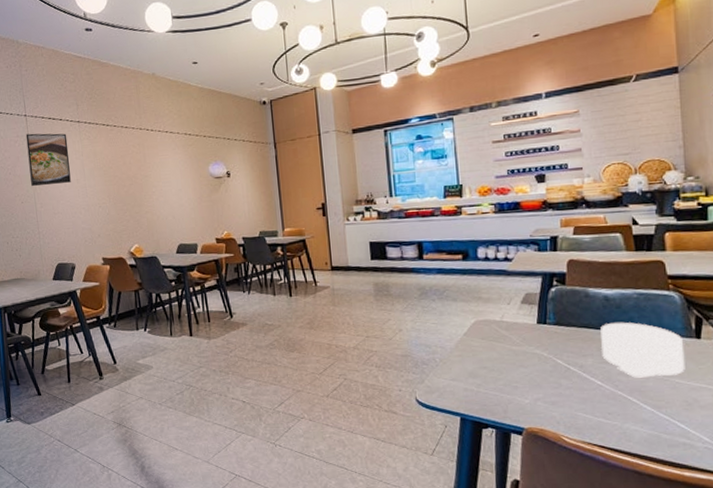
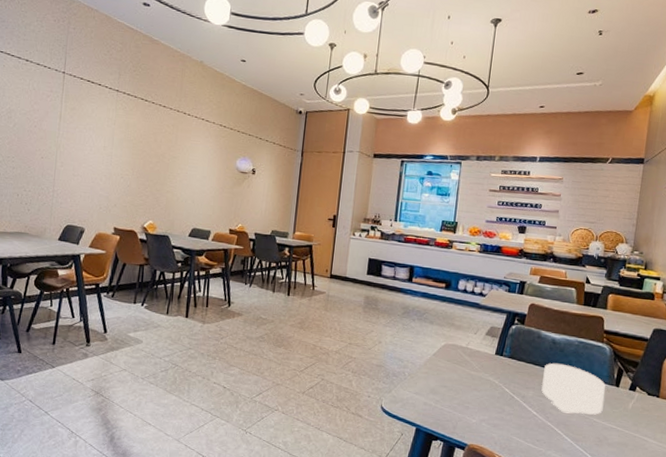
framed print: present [25,133,71,186] -> none [56,91,103,148]

